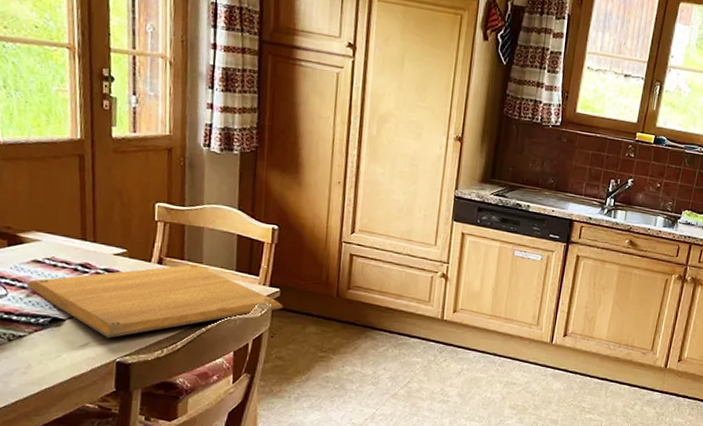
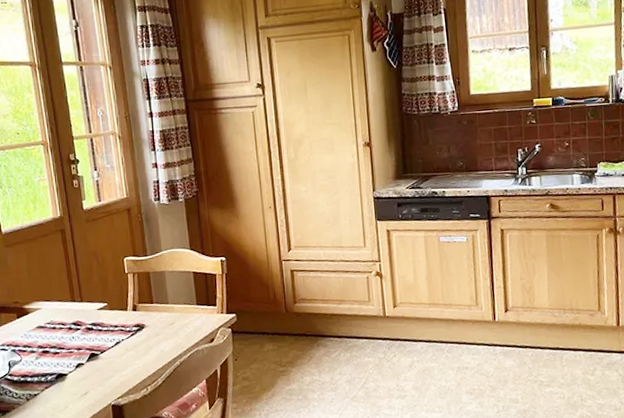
chopping board: present [25,264,284,338] -> none [34,305,241,385]

